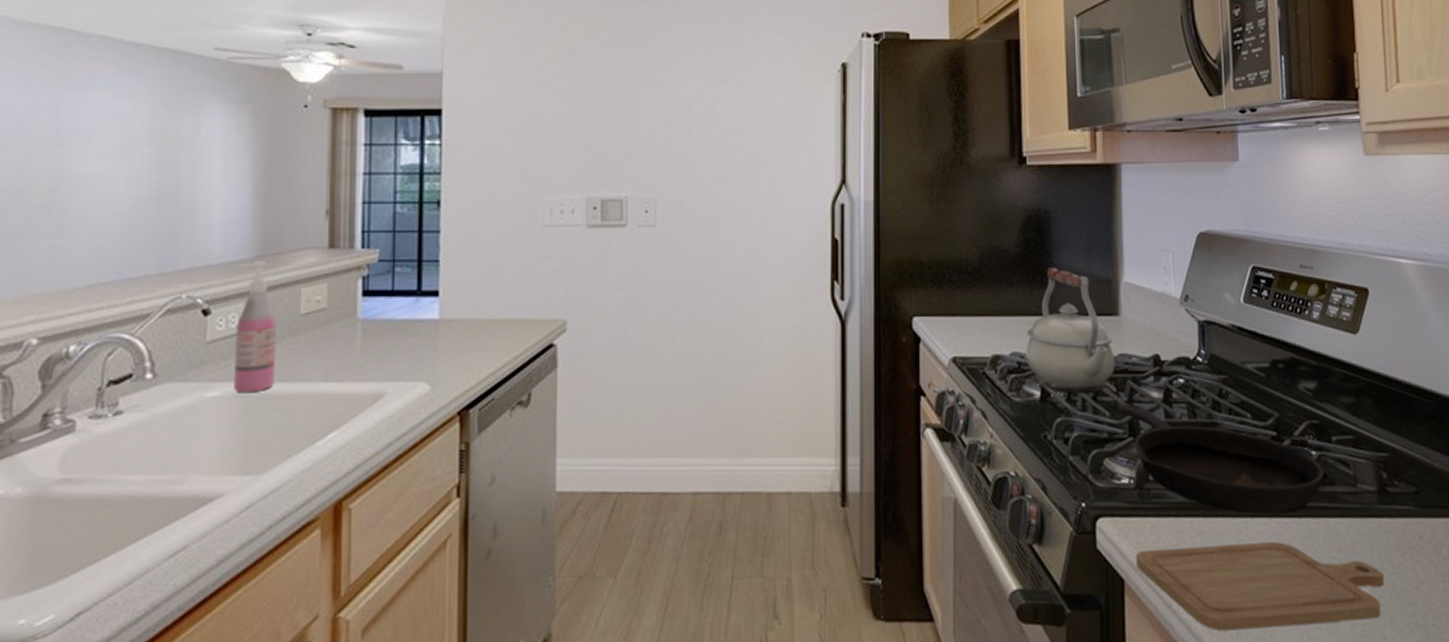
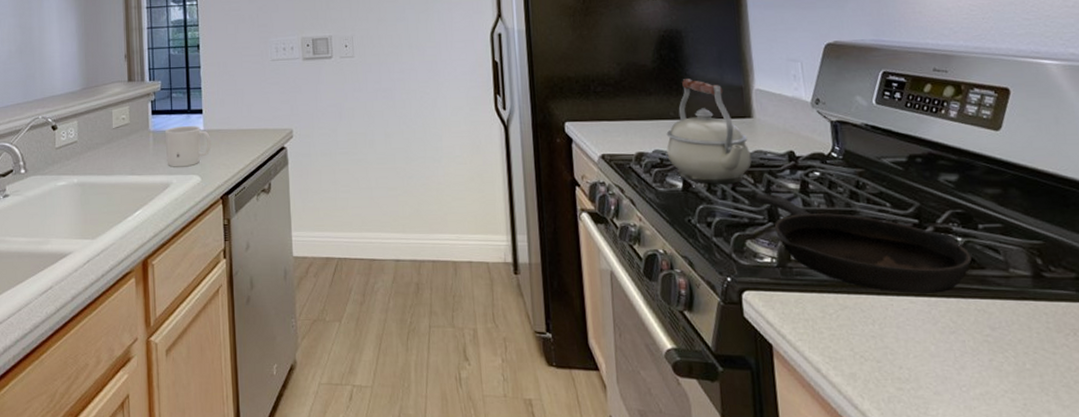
soap dispenser: present [234,261,276,393] -> none [72,92,99,183]
mug: none [380,313,449,371] -> present [164,126,212,167]
chopping board: present [1136,542,1385,631] -> none [782,319,1047,396]

